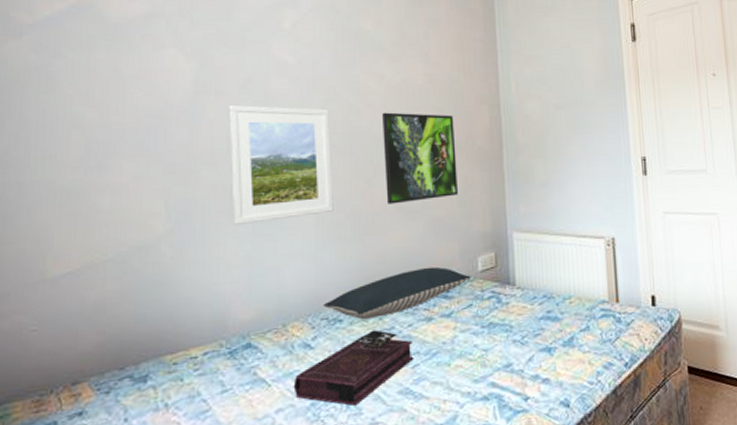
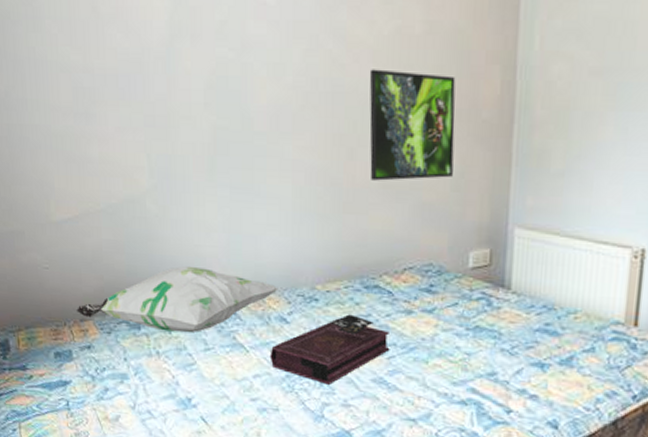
decorative pillow: none [68,305,301,380] -> present [77,266,277,333]
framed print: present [228,104,334,224] -> none [204,51,313,188]
pillow: present [322,266,471,320] -> none [299,256,459,303]

